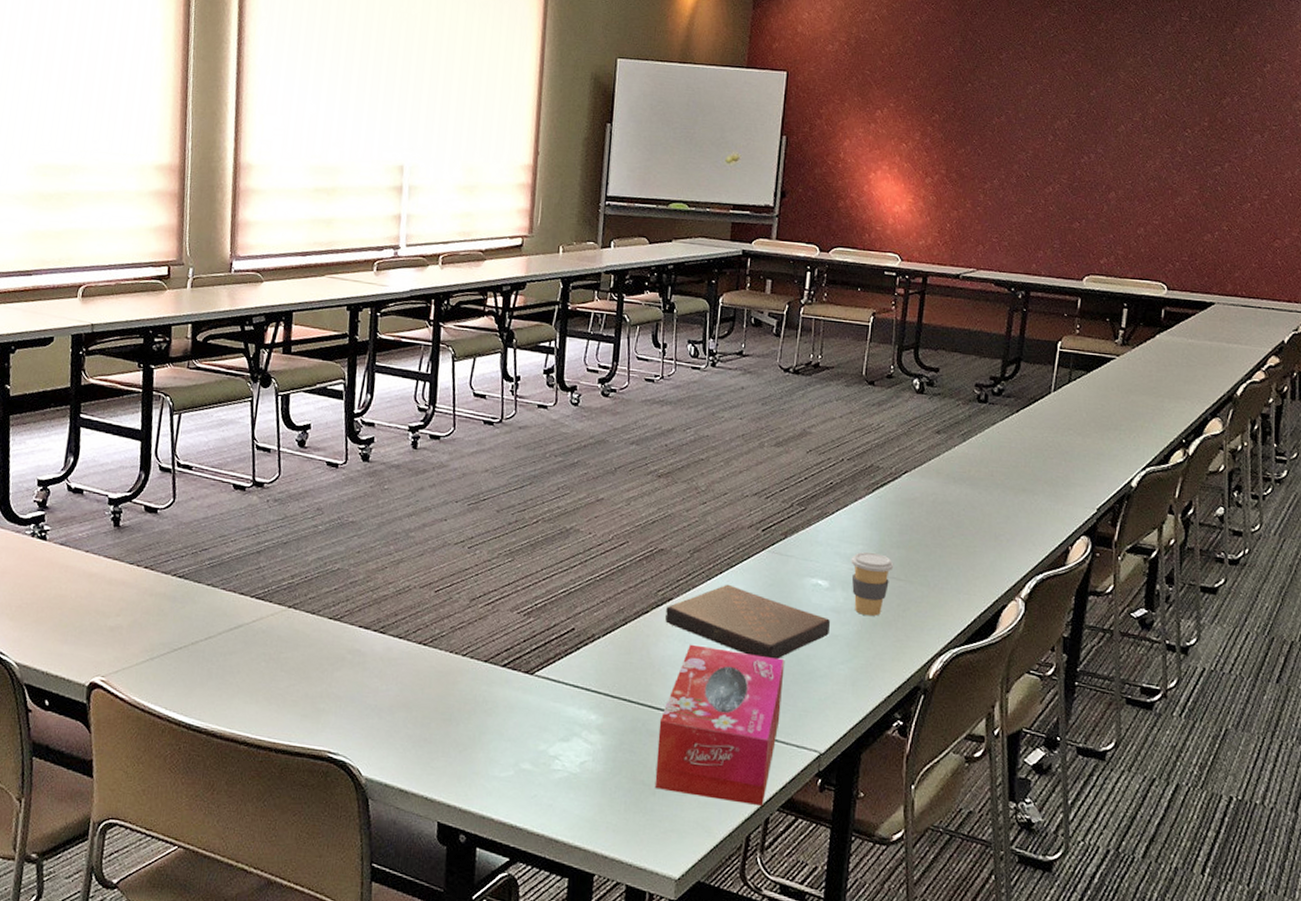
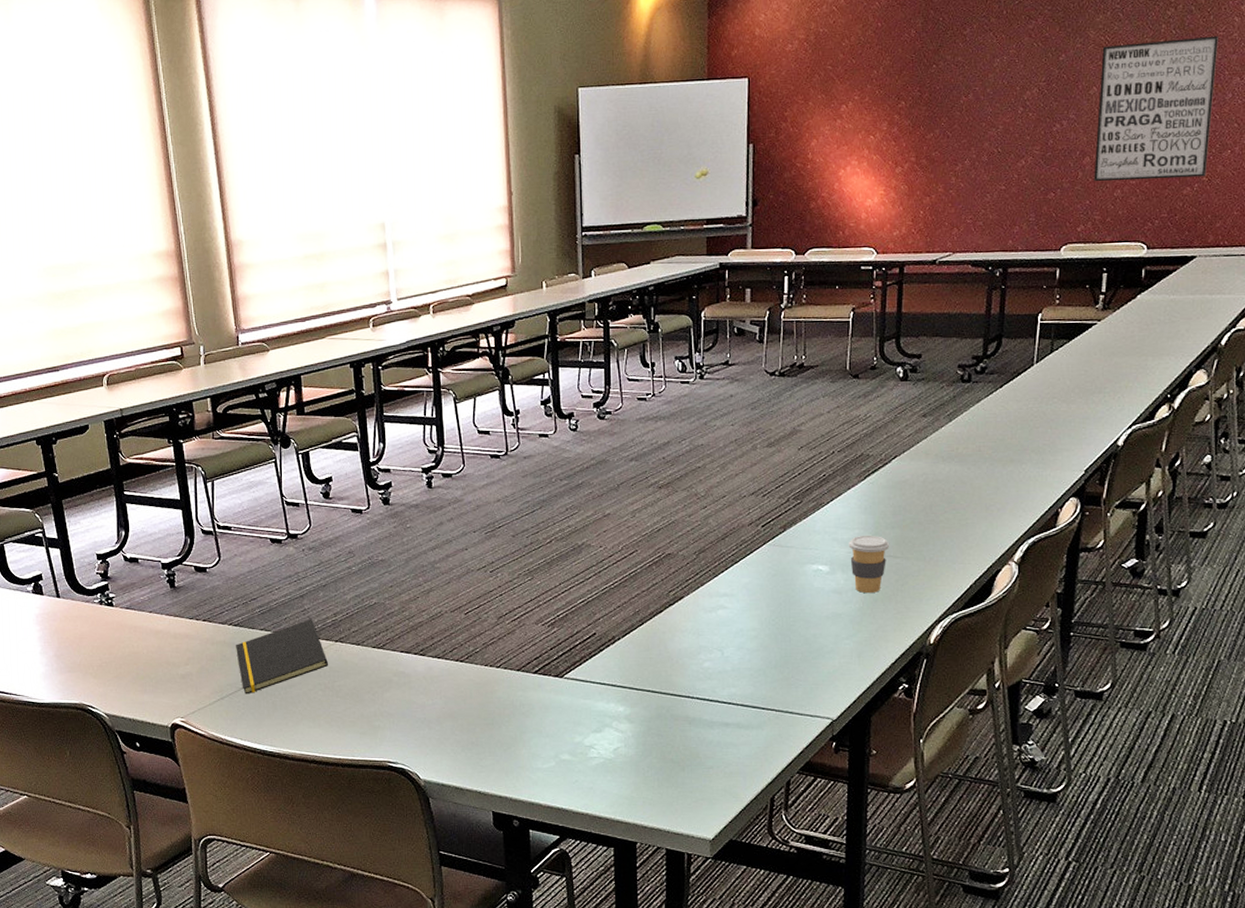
notepad: none [176,578,277,657] -> present [236,619,328,695]
tissue box: present [654,644,785,807] -> none [682,636,794,771]
book: present [665,584,831,659] -> none [678,578,834,641]
wall art: none [1118,88,1241,226] -> present [1094,35,1218,182]

